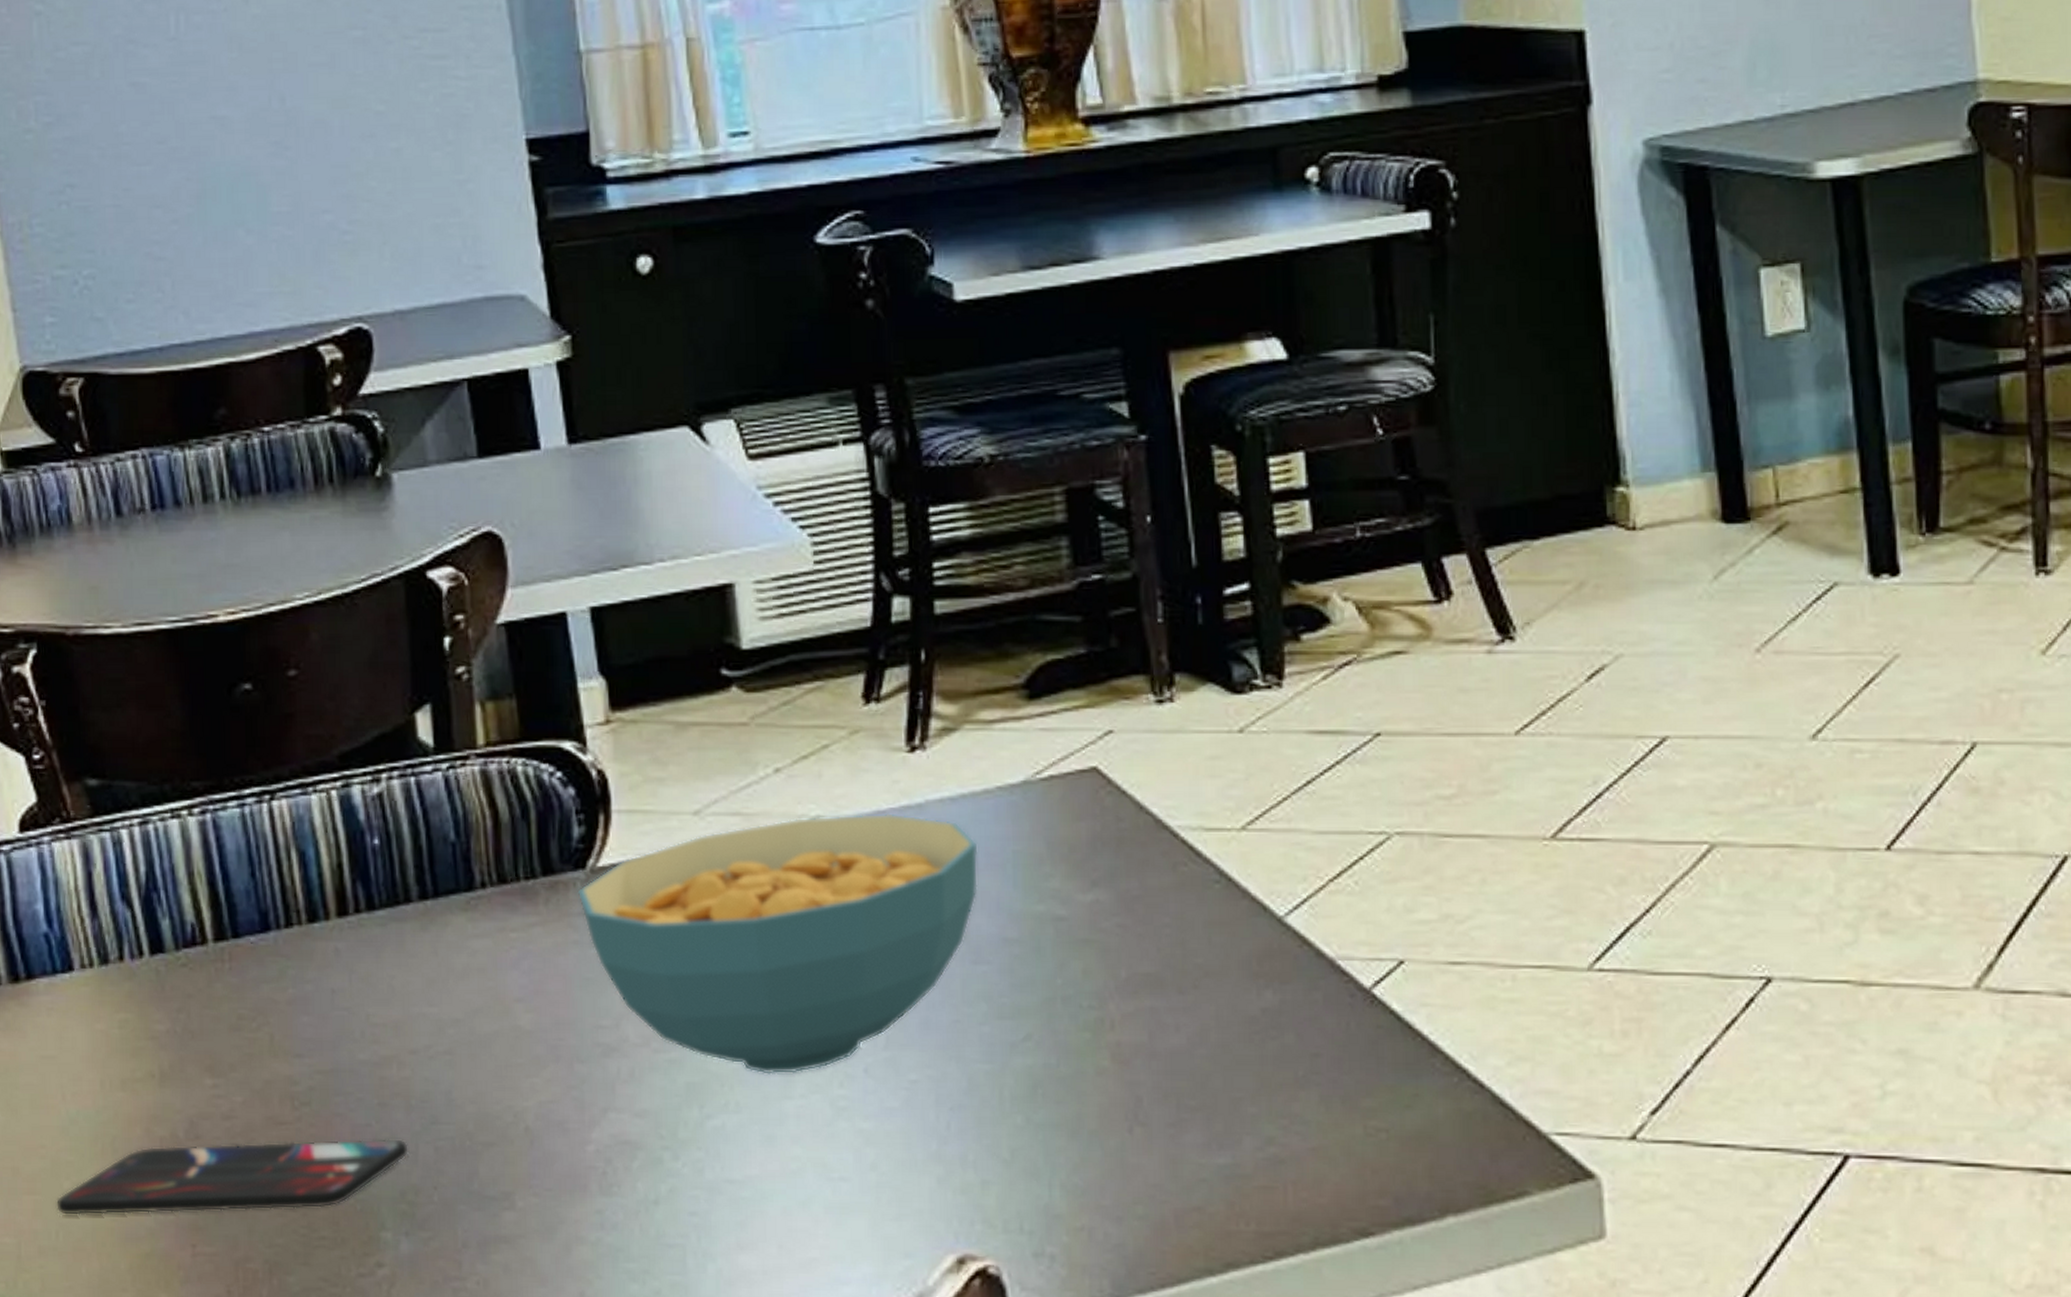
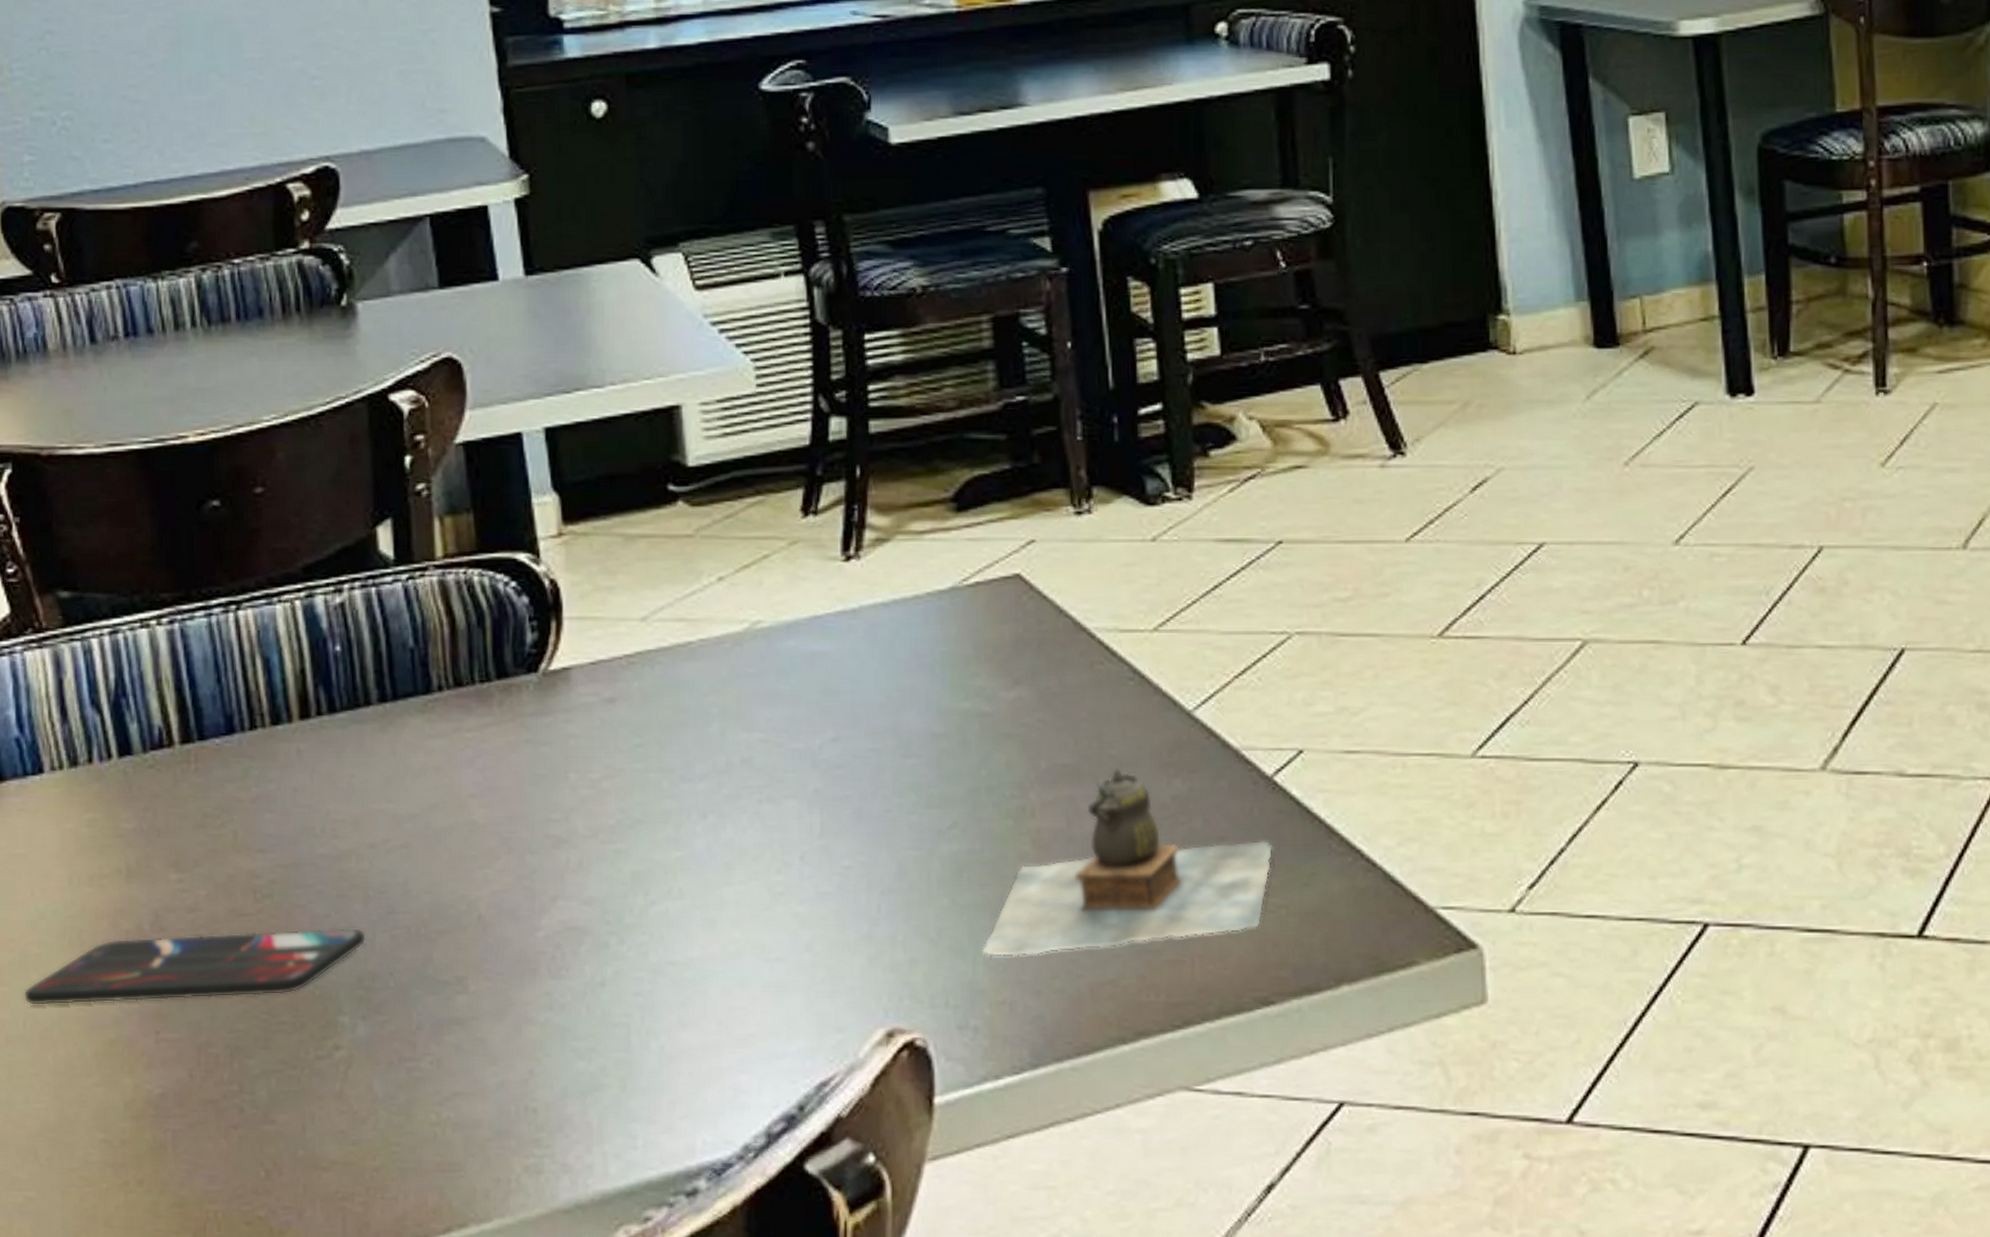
cereal bowl: present [577,813,979,1075] -> none [530,618,909,863]
teapot: none [1058,977,1372,1180] -> present [981,767,1273,956]

